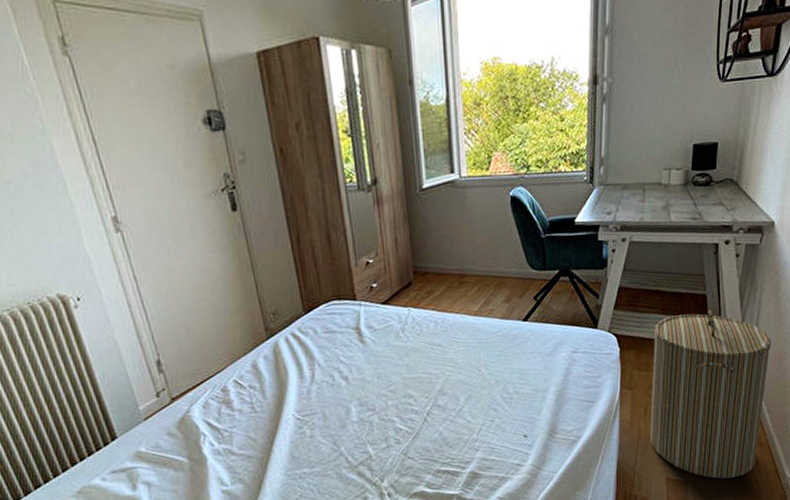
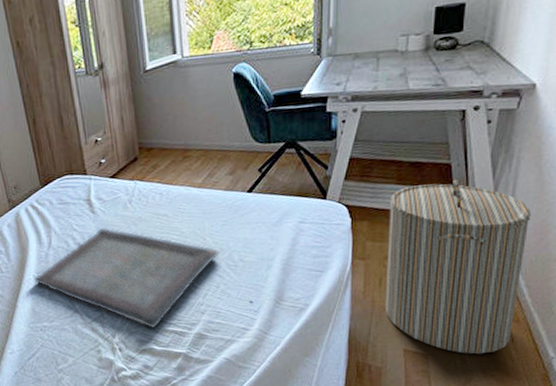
serving tray: none [292,358,495,471] -> present [33,227,219,330]

